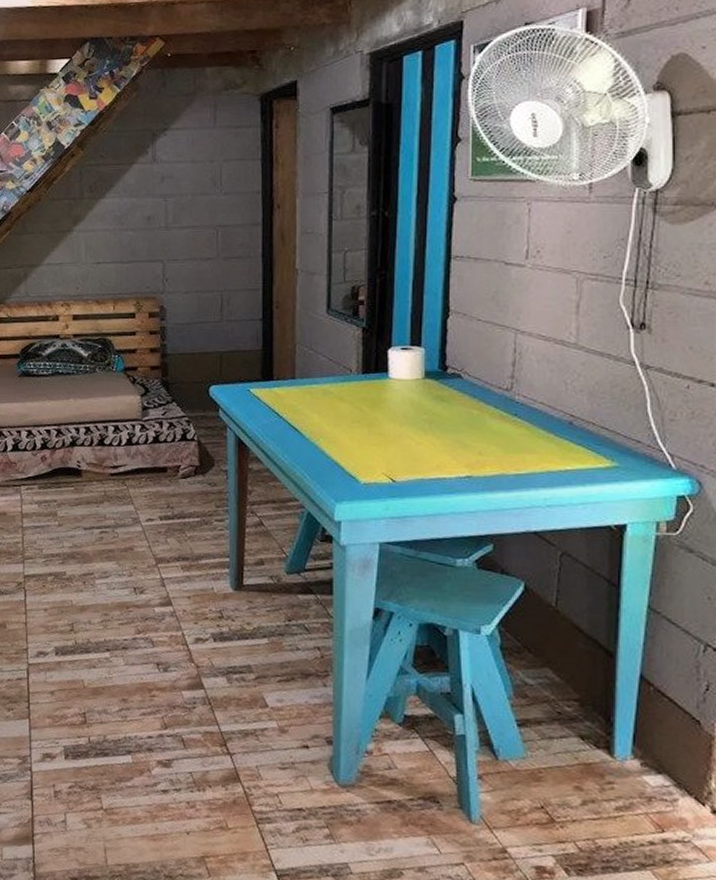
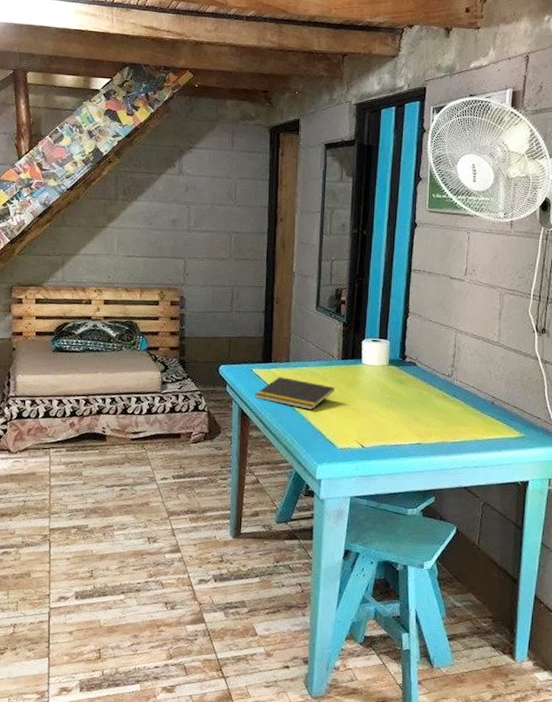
notepad: none [254,397,354,436] -> present [255,377,335,410]

